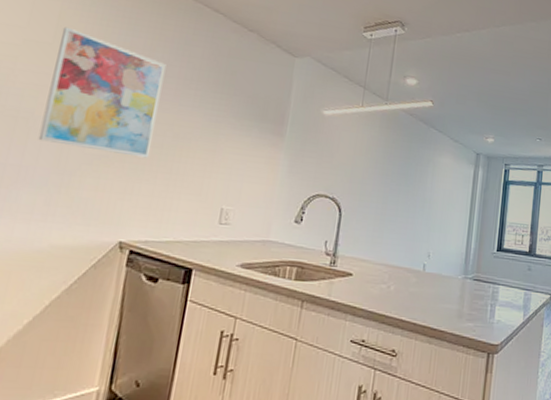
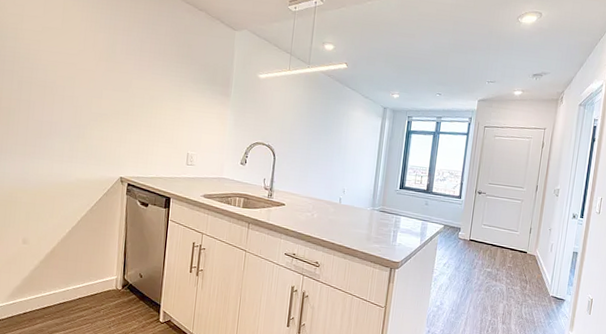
wall art: present [38,26,166,158] -> none [60,15,141,116]

